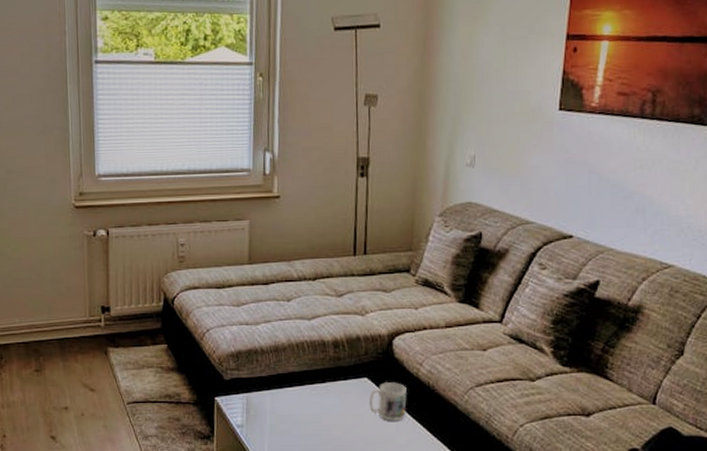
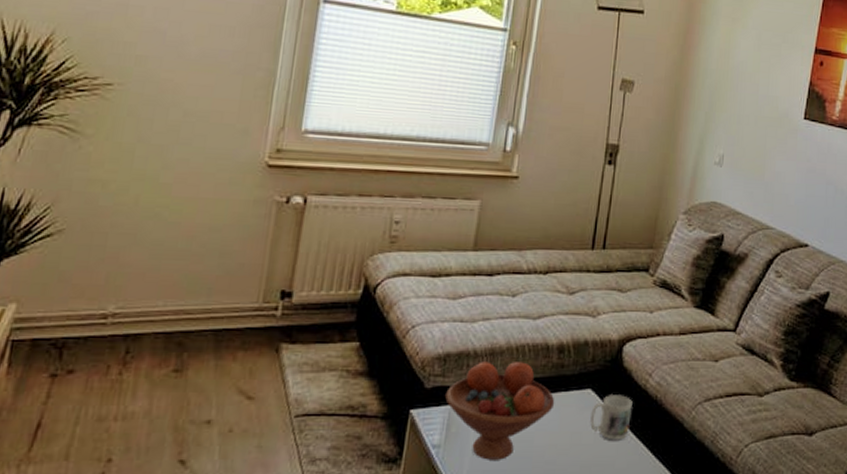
fruit bowl: none [242,356,336,437] -> present [445,361,555,460]

